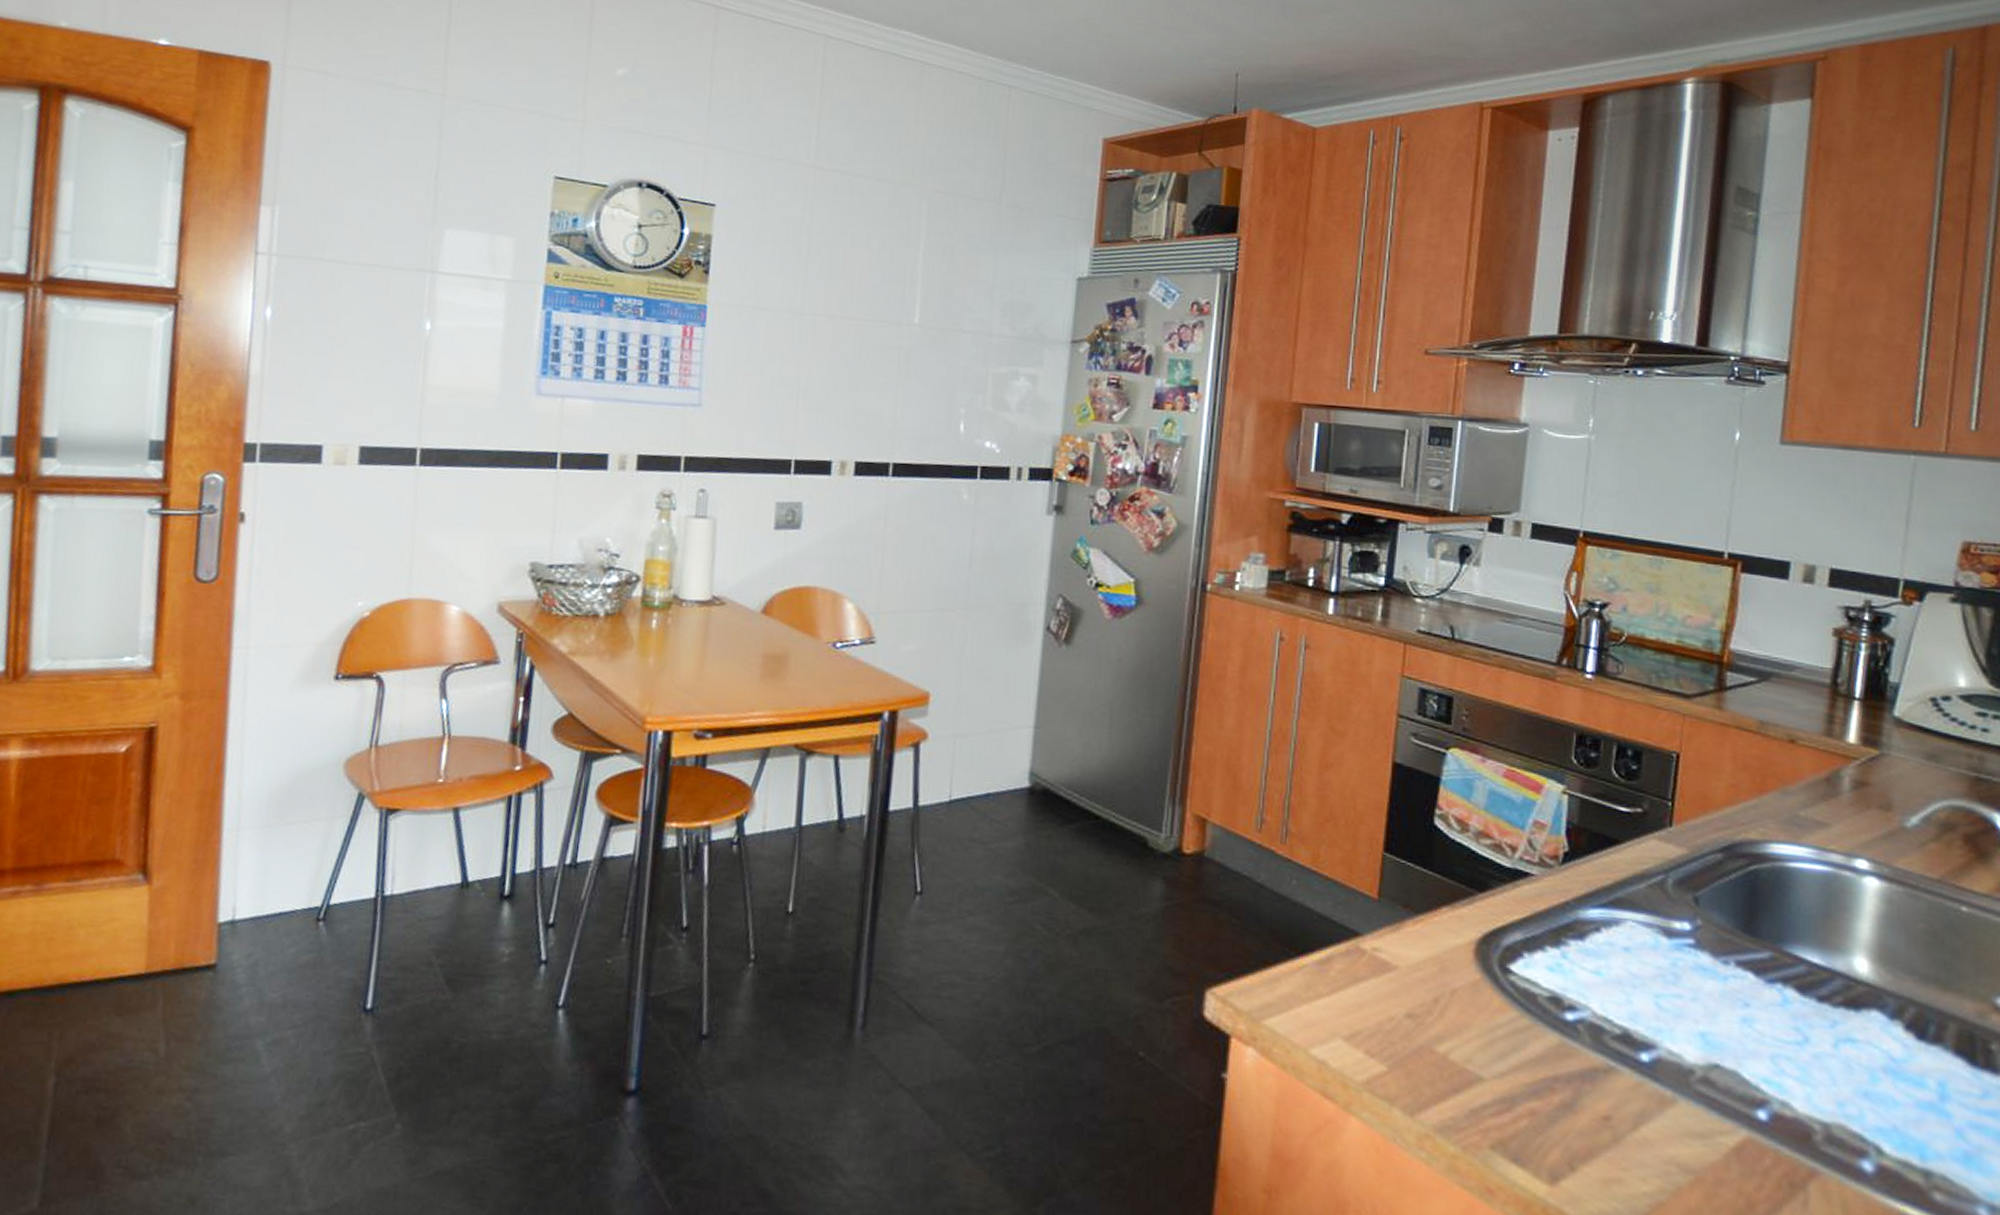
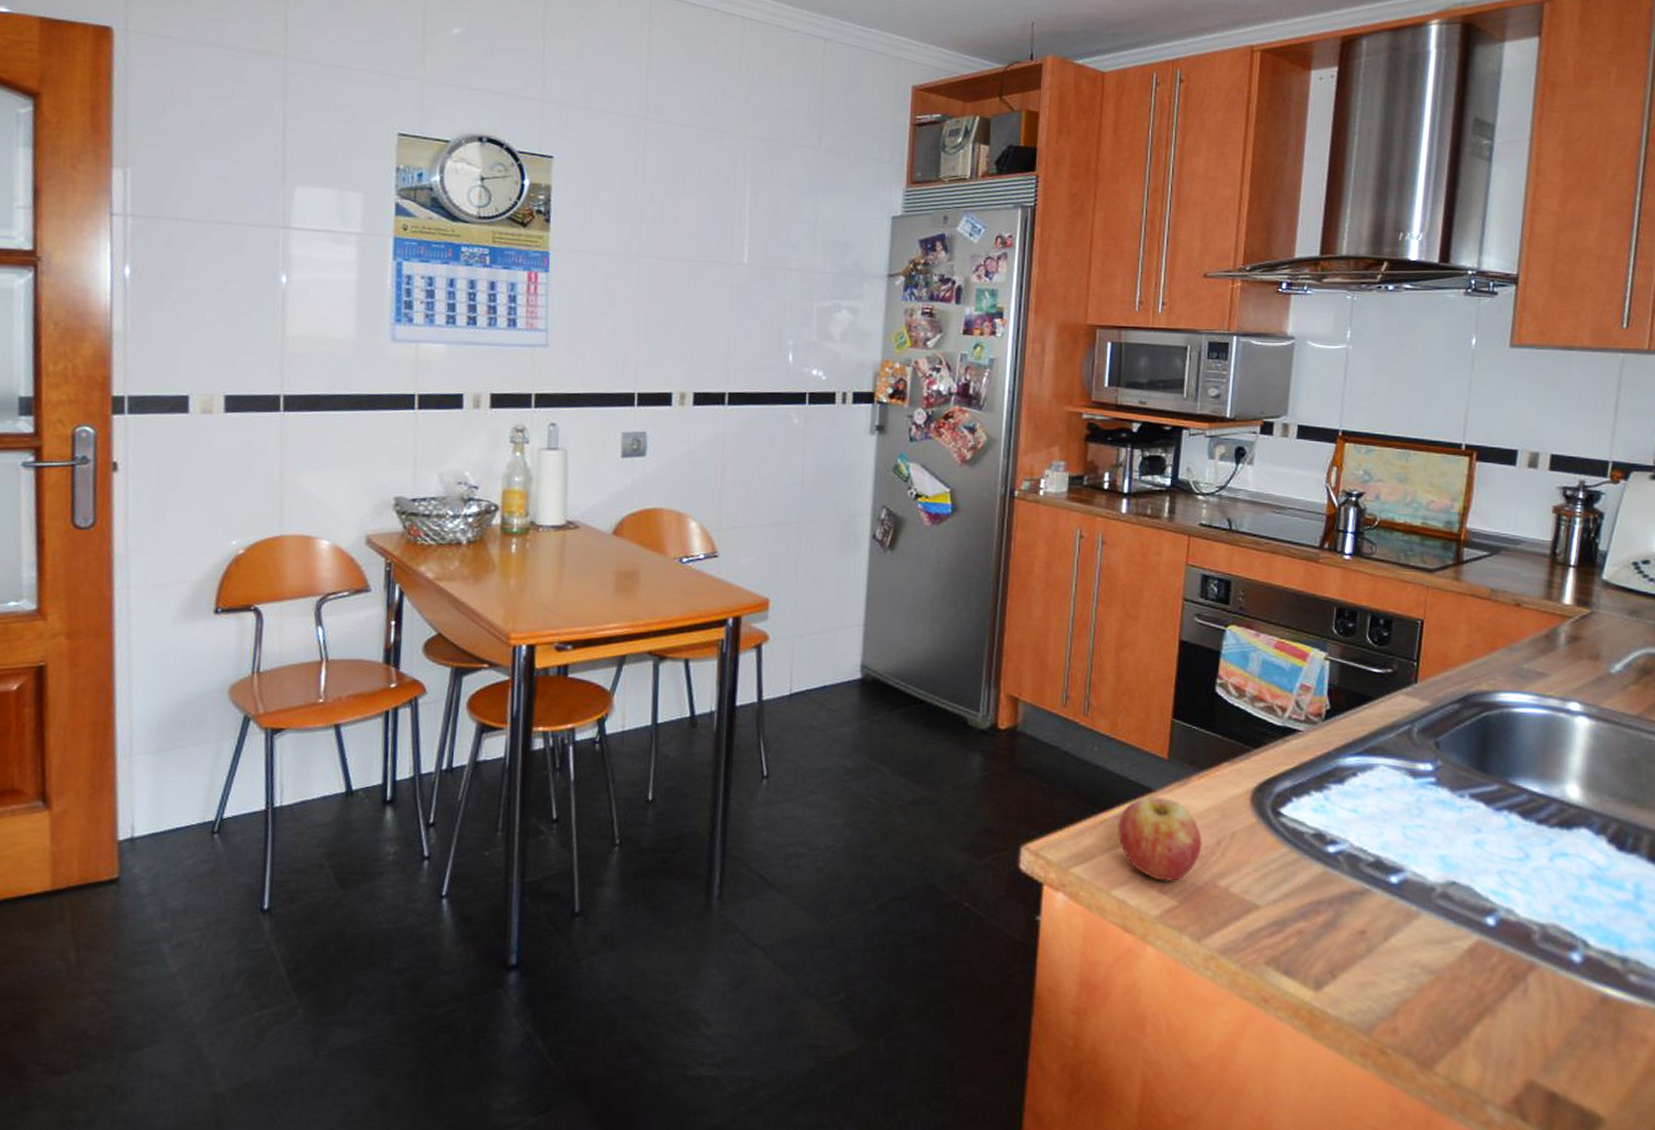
fruit: none [1317,941,1417,1043] -> present [1117,796,1202,881]

